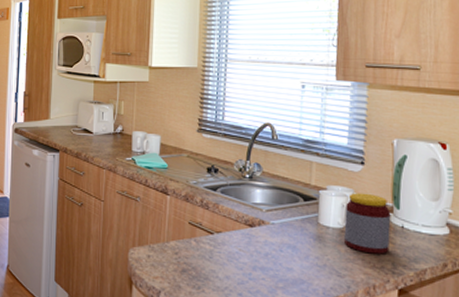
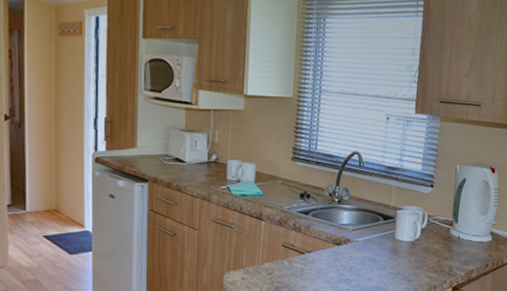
jar: present [344,193,391,254] -> none [414,211,451,261]

